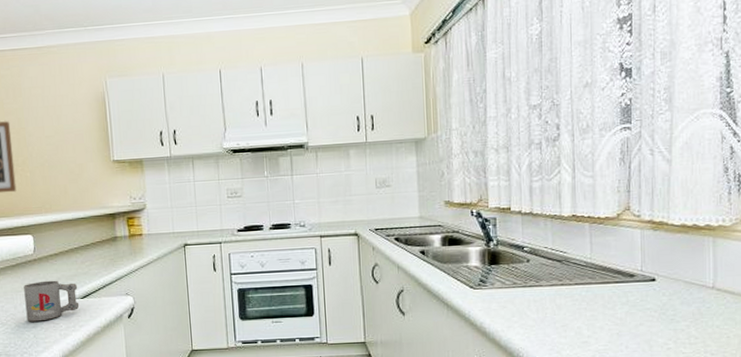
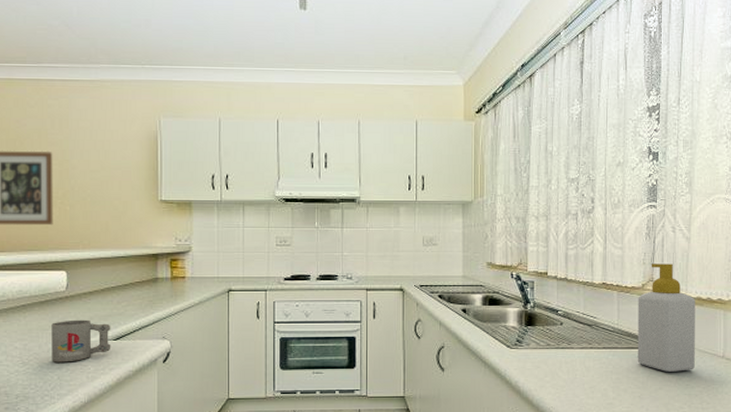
soap bottle: none [612,189,680,306] -> present [637,264,695,372]

